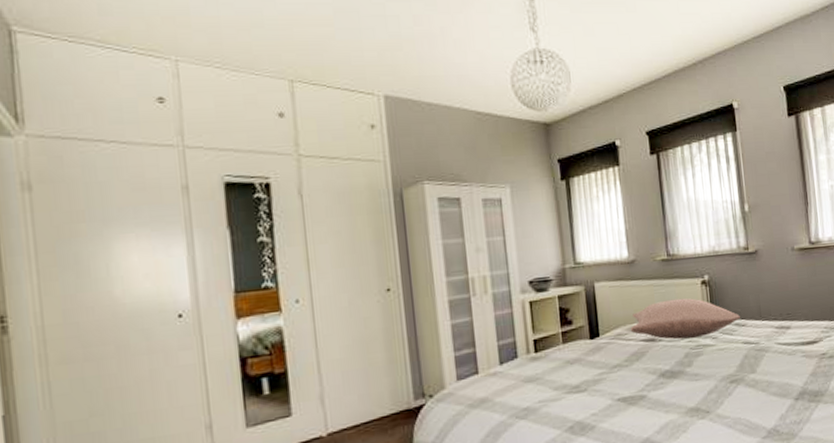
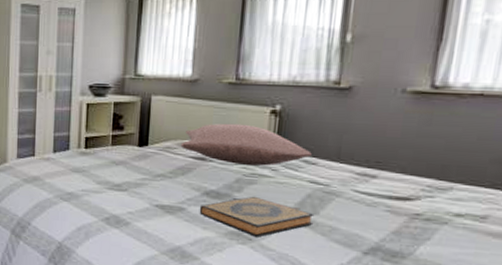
hardback book: none [658,367,754,408] -> present [199,196,315,237]

